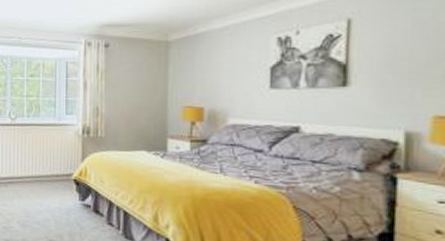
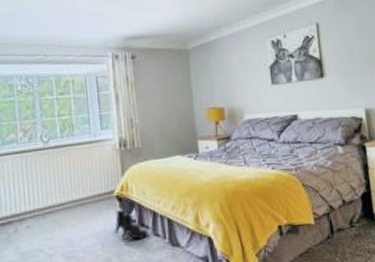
boots: none [69,192,103,225] -> present [115,209,149,240]

